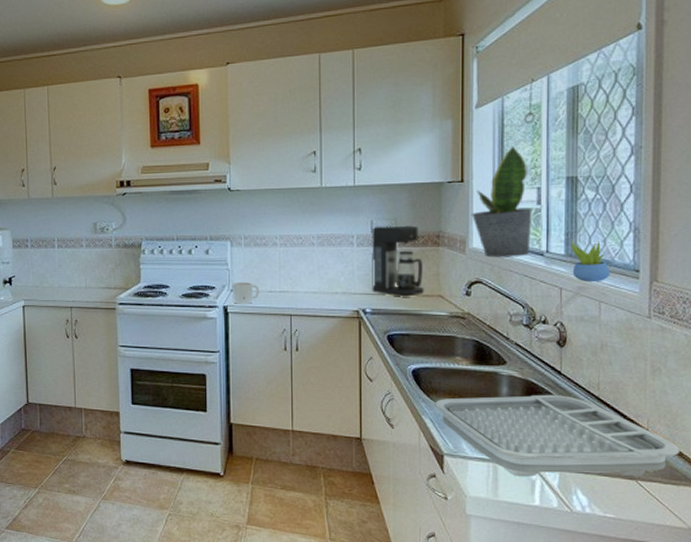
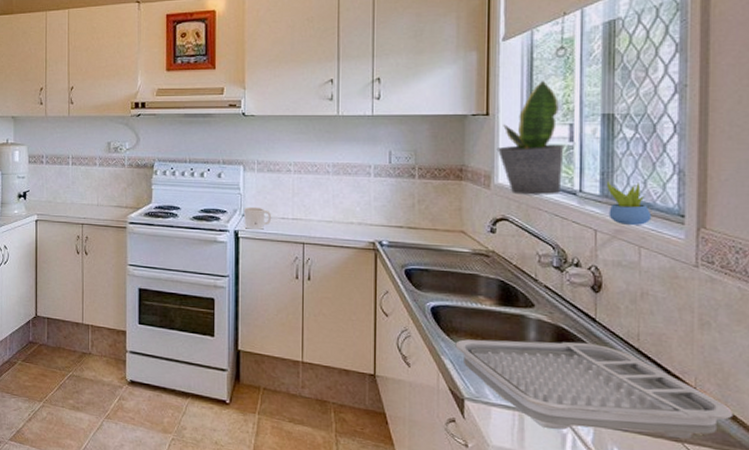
coffee maker: present [372,224,424,297] -> none [389,156,445,231]

